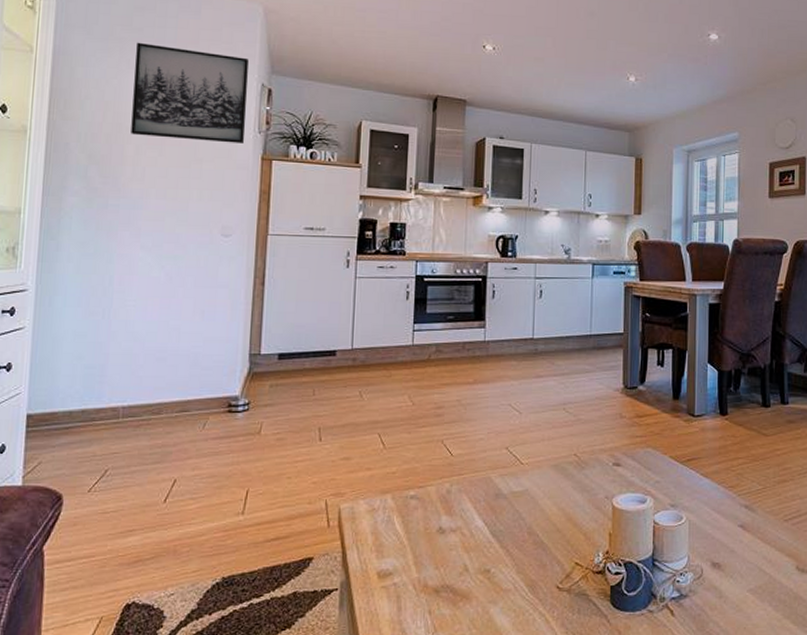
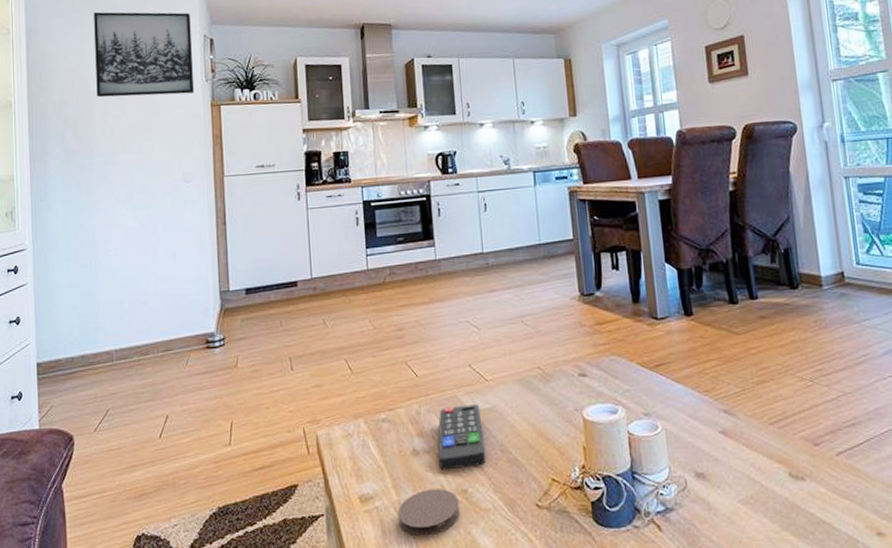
coaster: none [416,568,480,614] -> present [398,489,460,537]
remote control: none [464,487,513,550] -> present [438,404,486,470]

